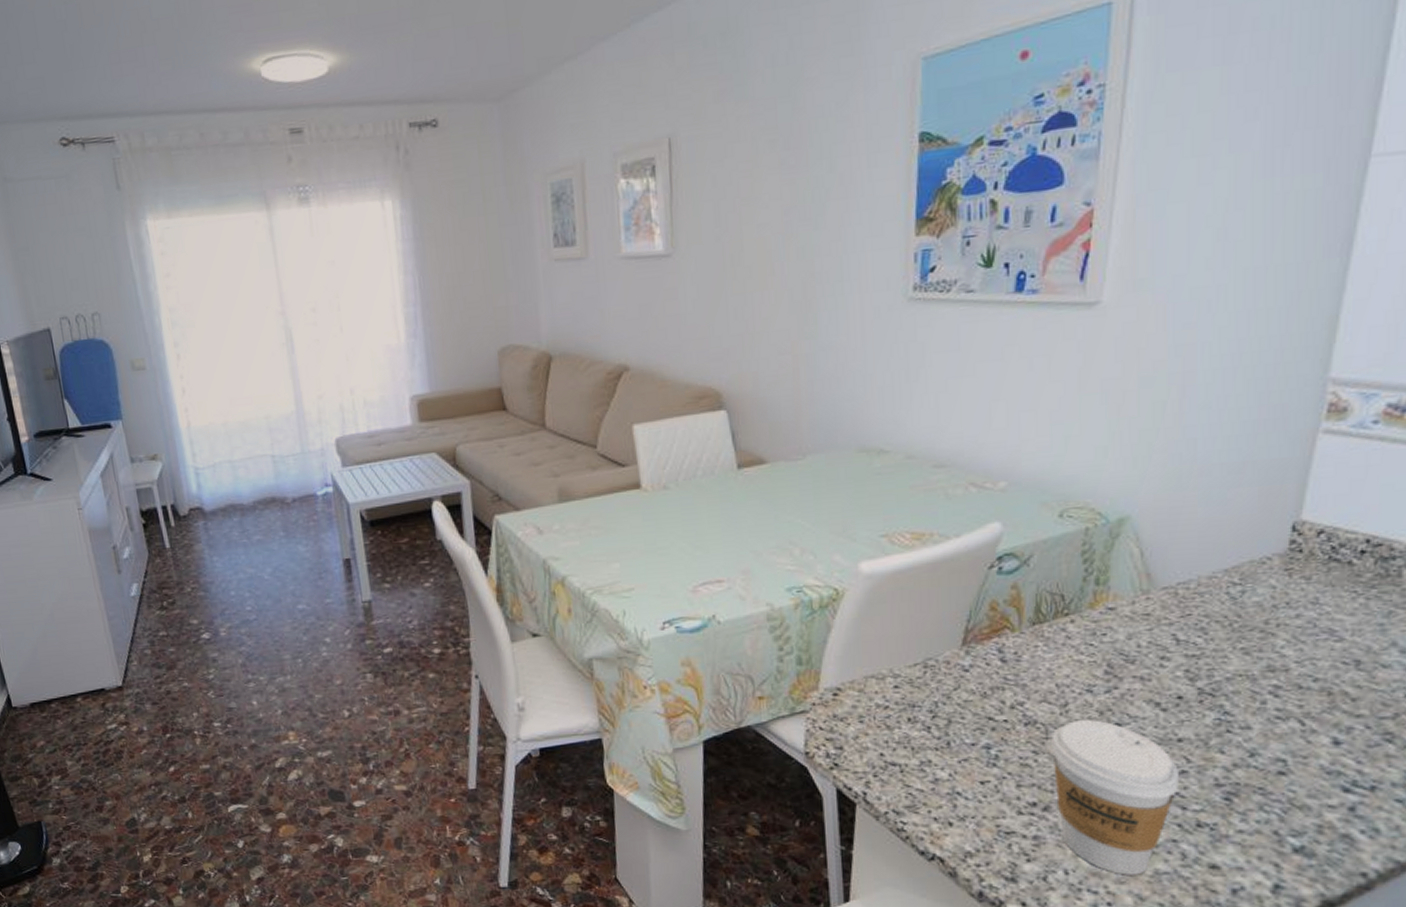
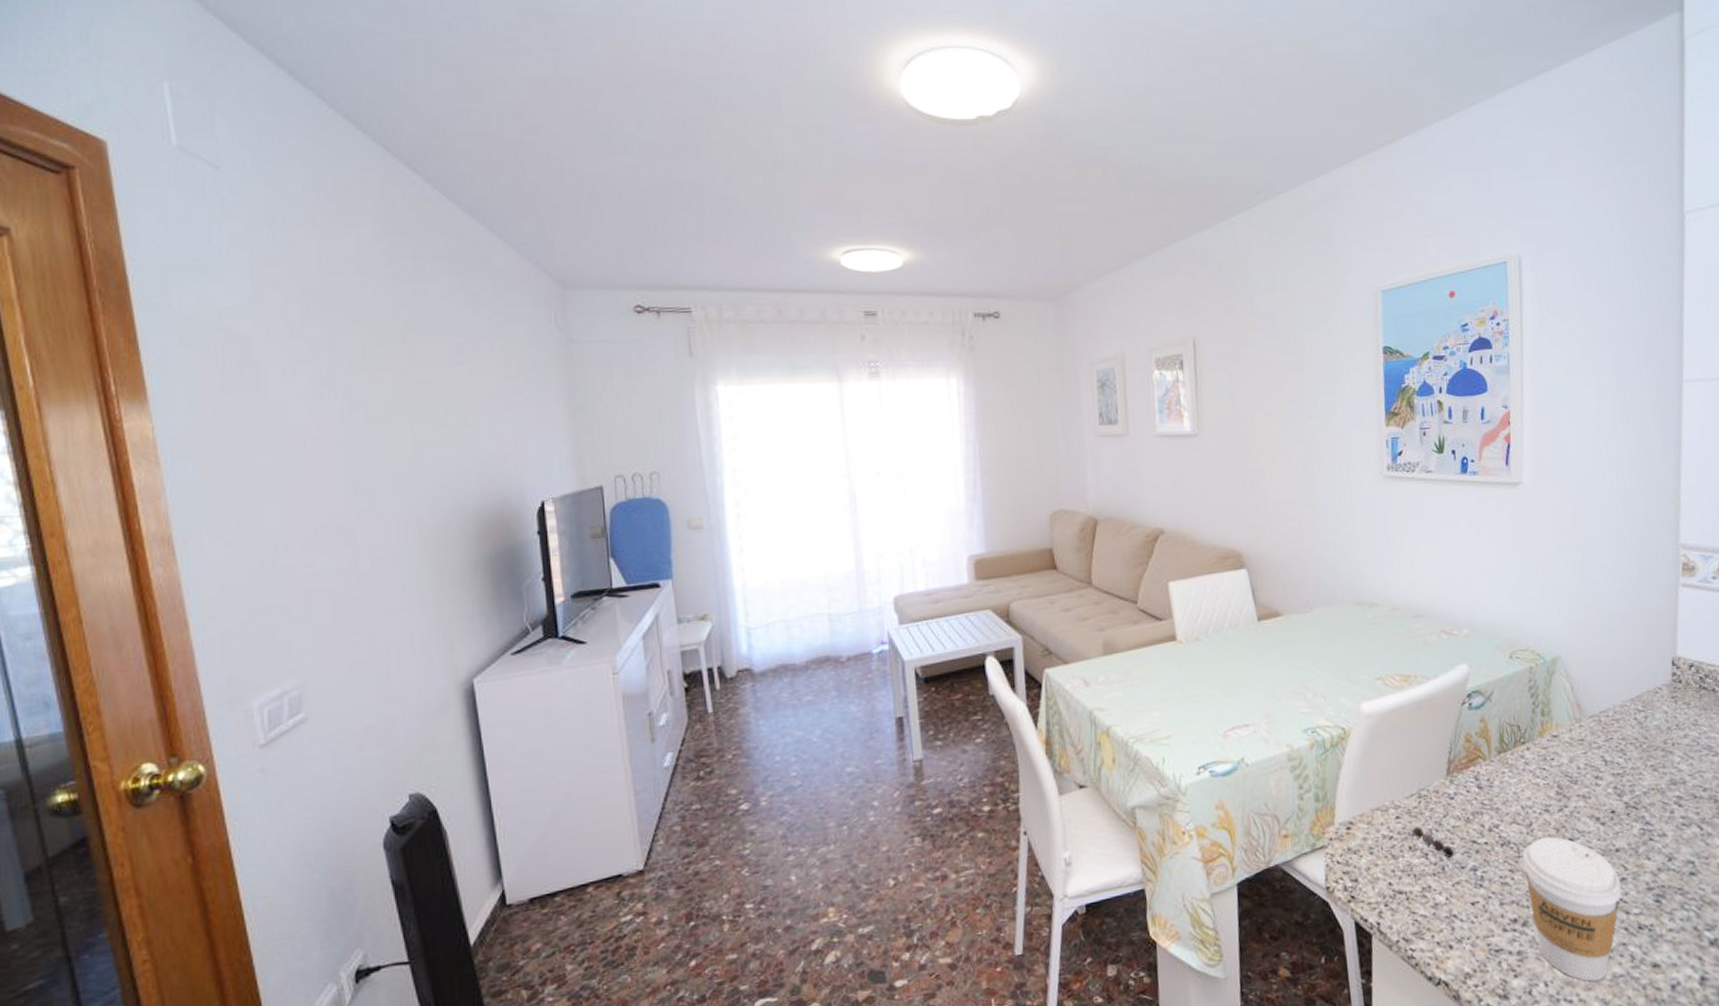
pepper shaker: none [913,698,977,741] -> present [1412,827,1466,865]

